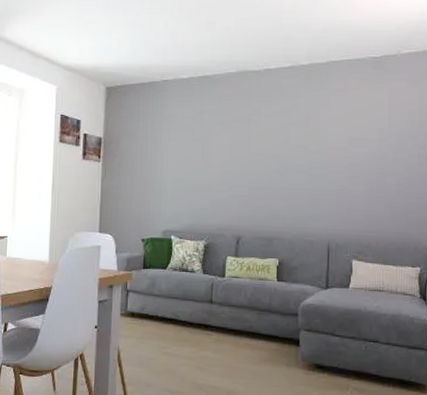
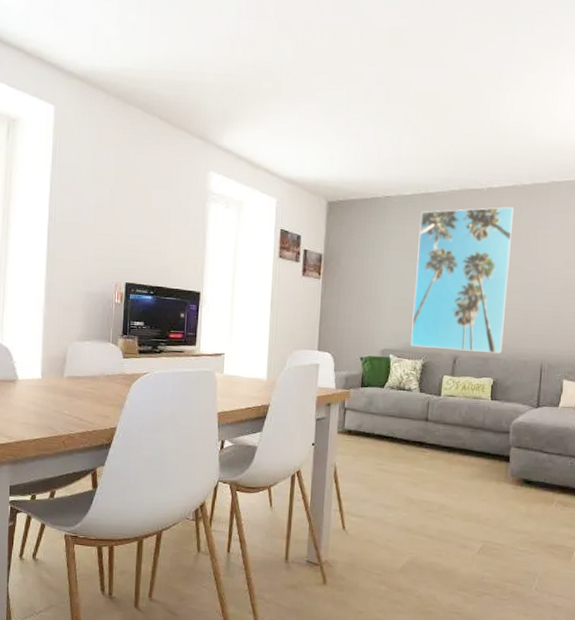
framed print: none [192,87,293,234] -> present [411,207,514,354]

